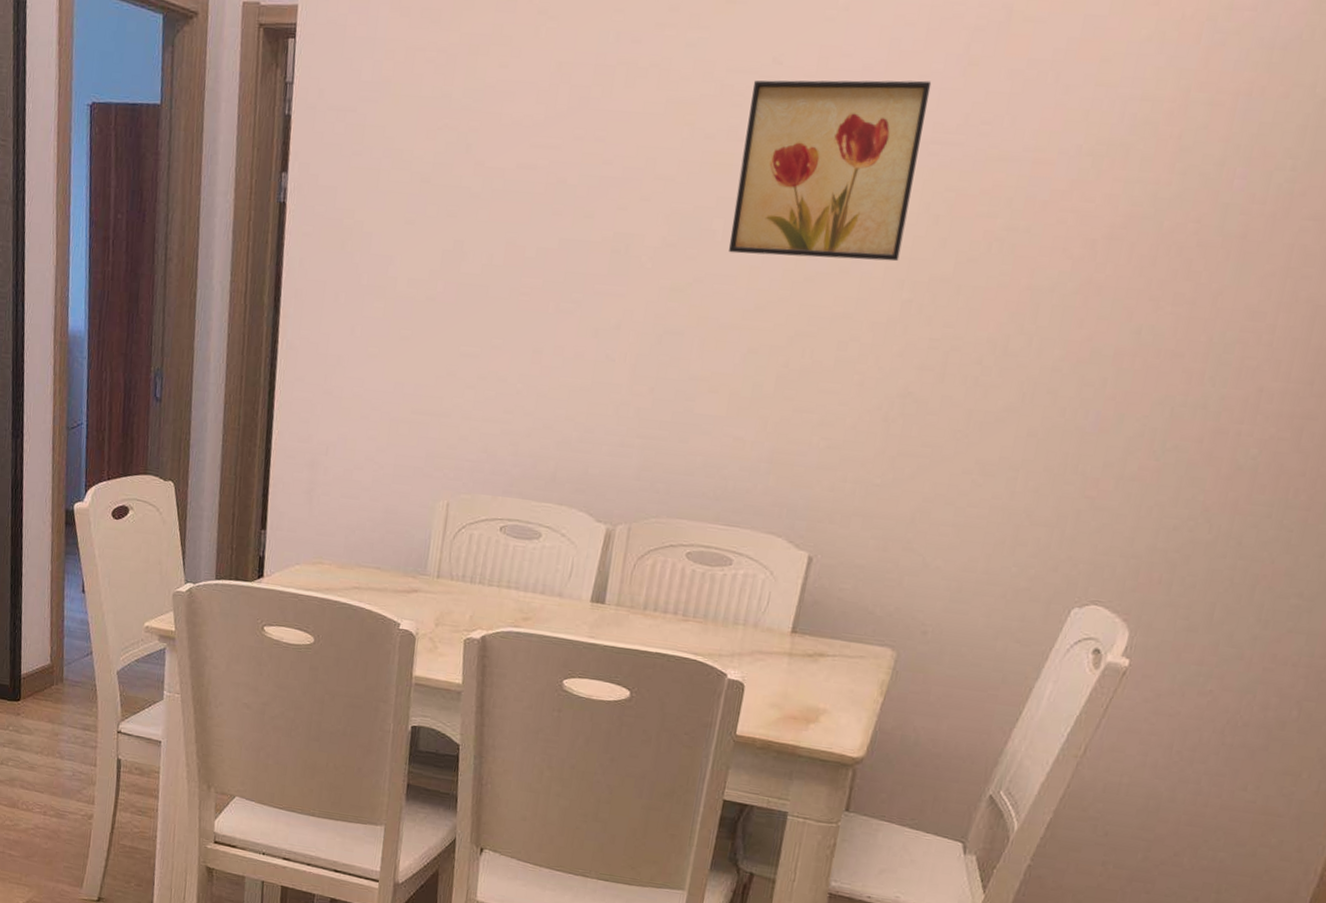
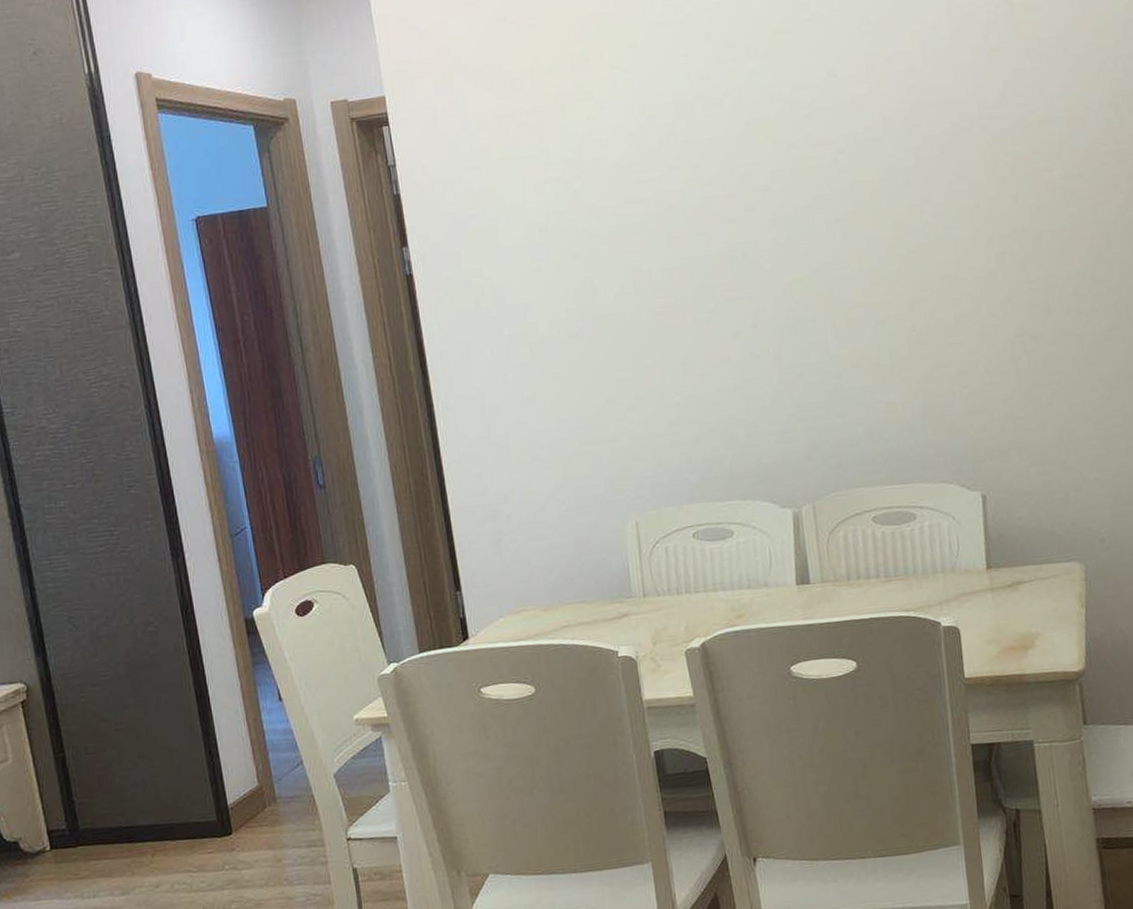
wall art: present [729,80,932,262] -> none [816,69,982,242]

